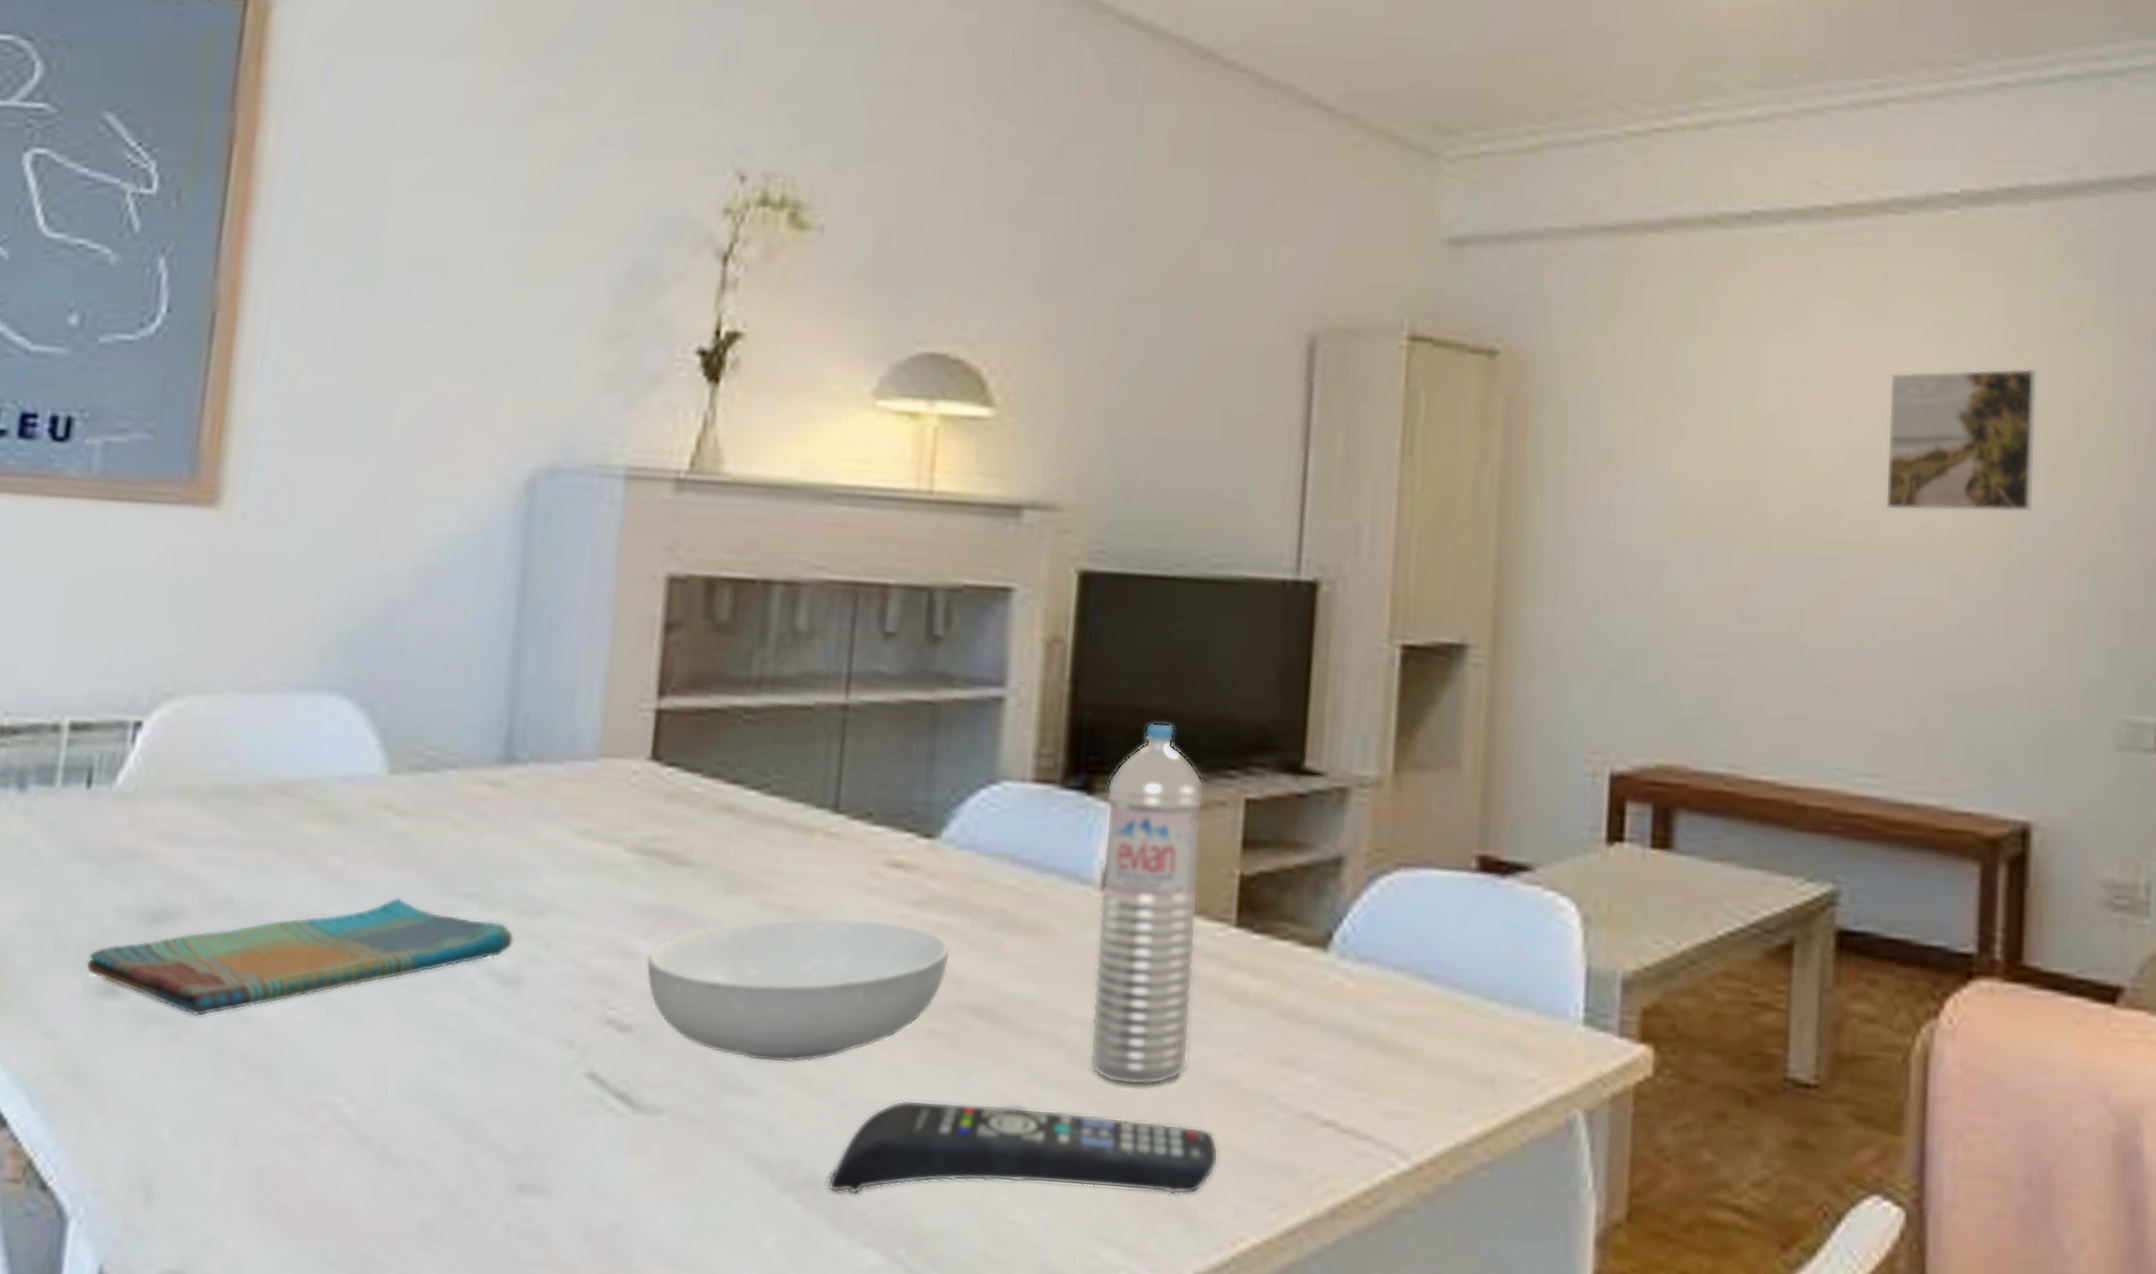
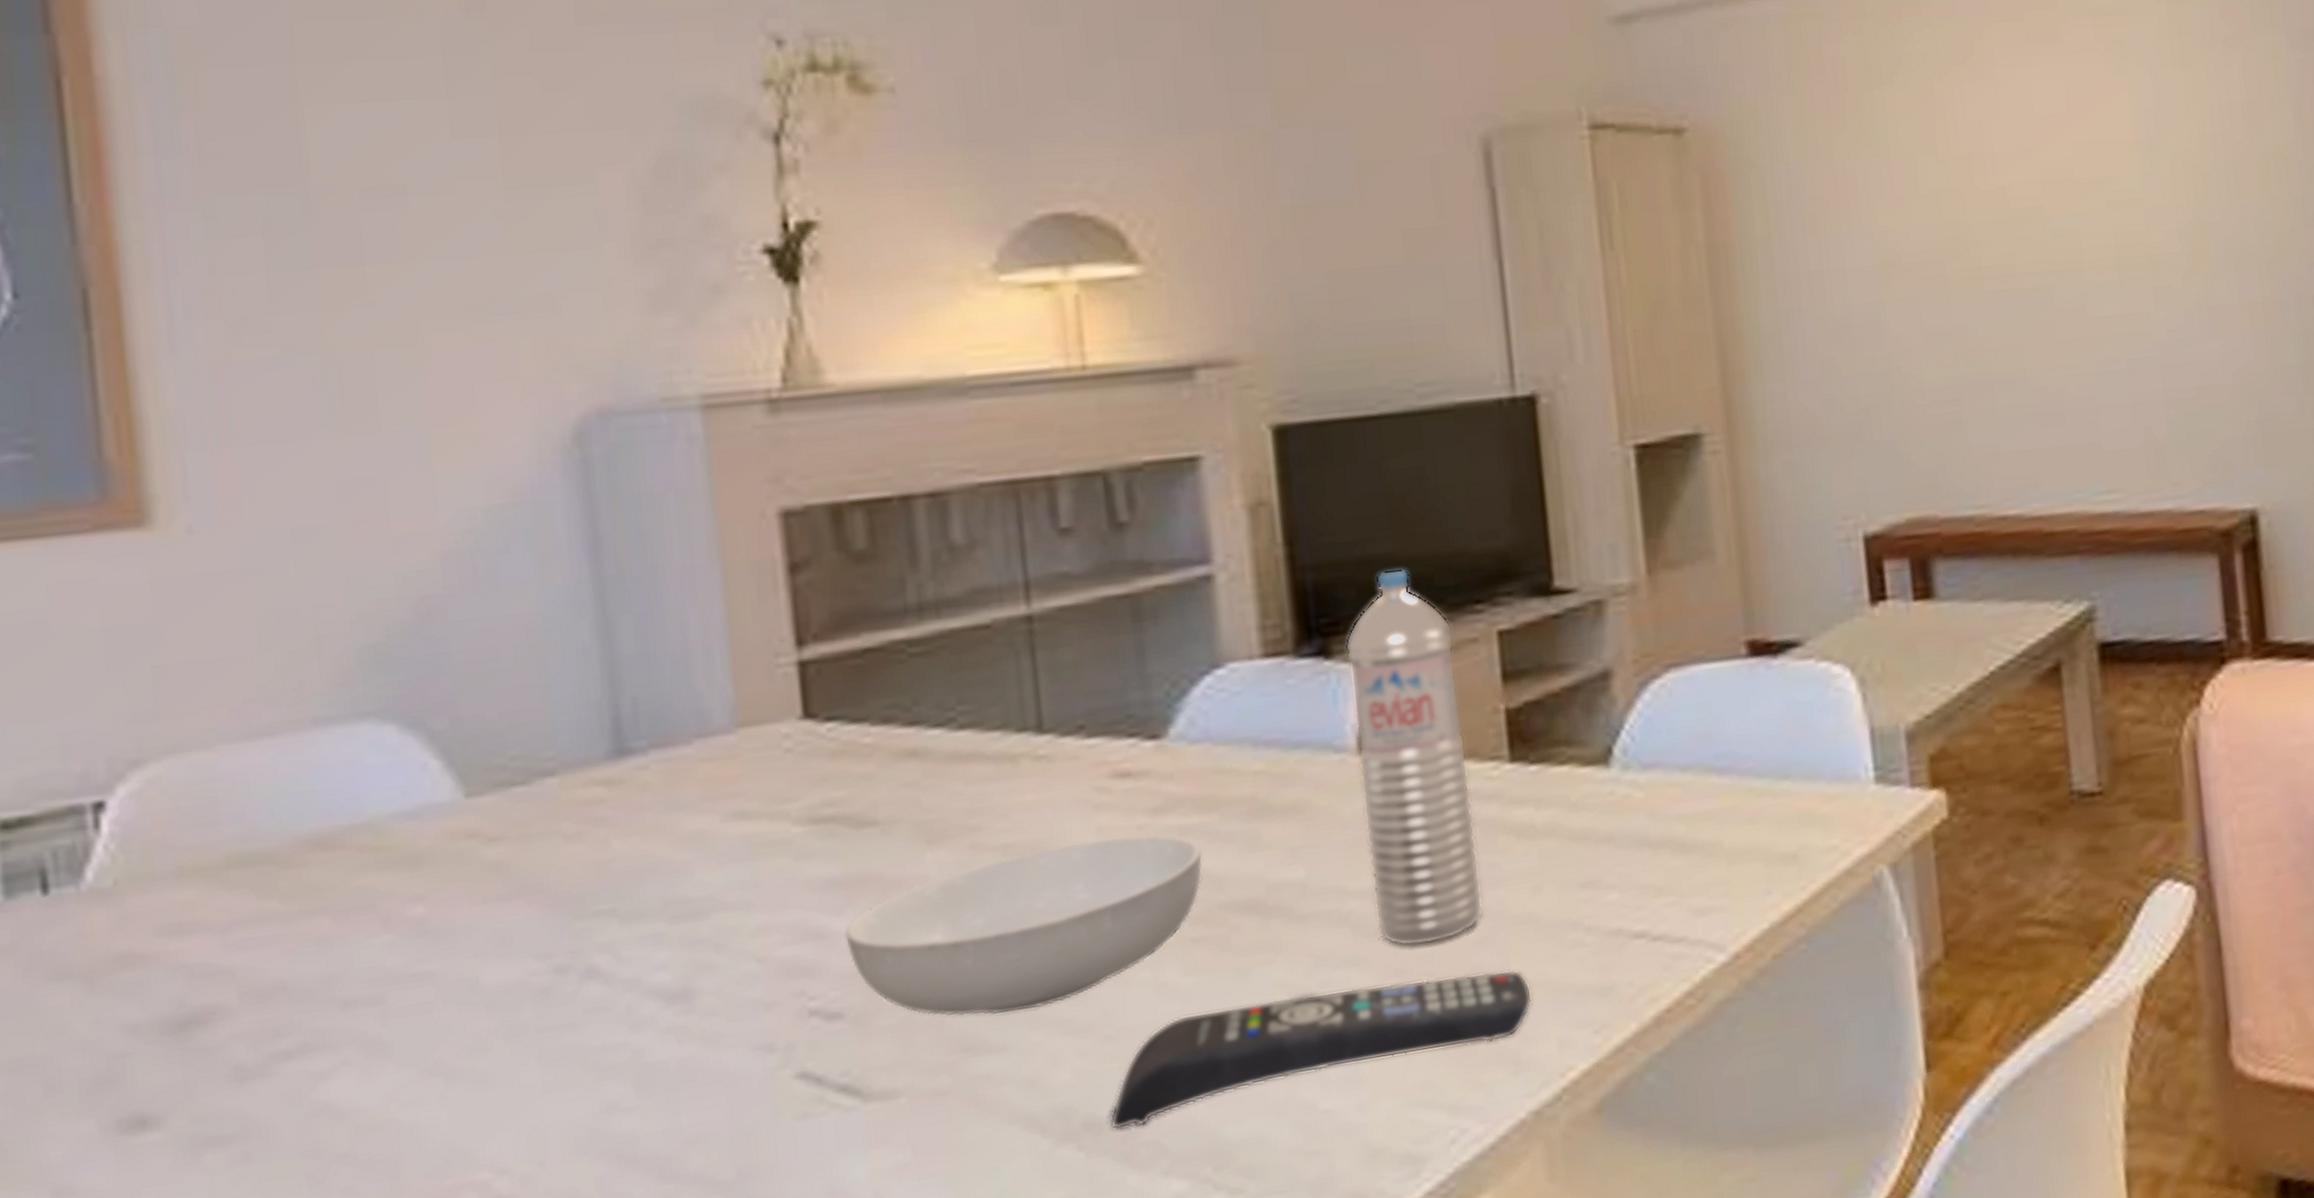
dish towel: present [86,897,514,1016] -> none [96,934,674,1126]
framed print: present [1884,368,2039,513] -> none [2072,77,2220,234]

